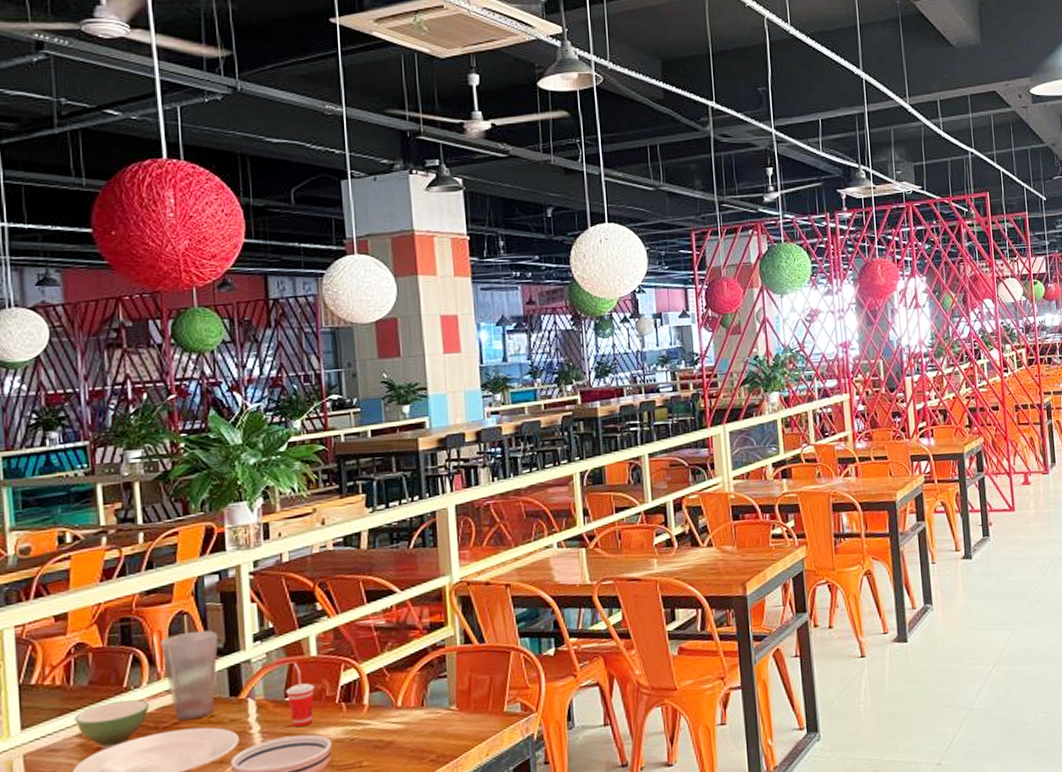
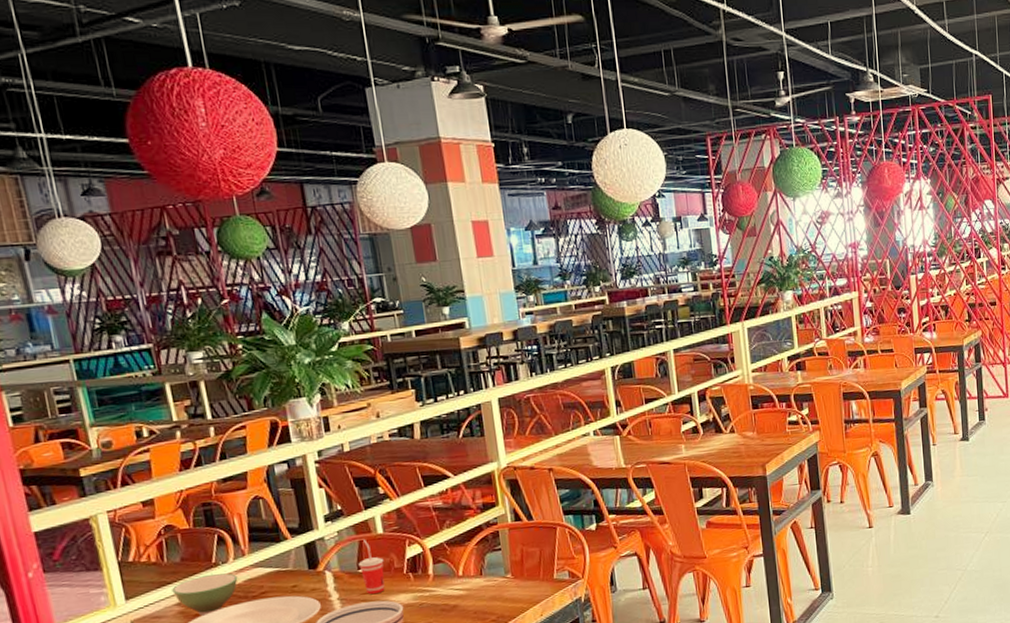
cup: present [160,630,219,720] -> none [241,513,296,590]

